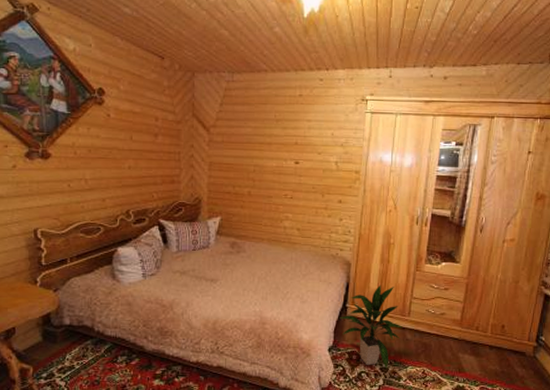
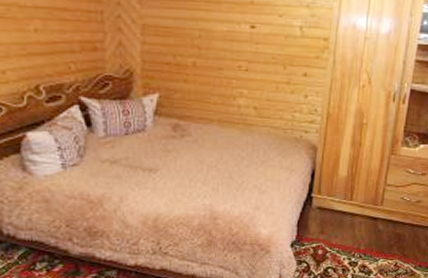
indoor plant: present [338,284,402,369] -> none [302,170,374,263]

